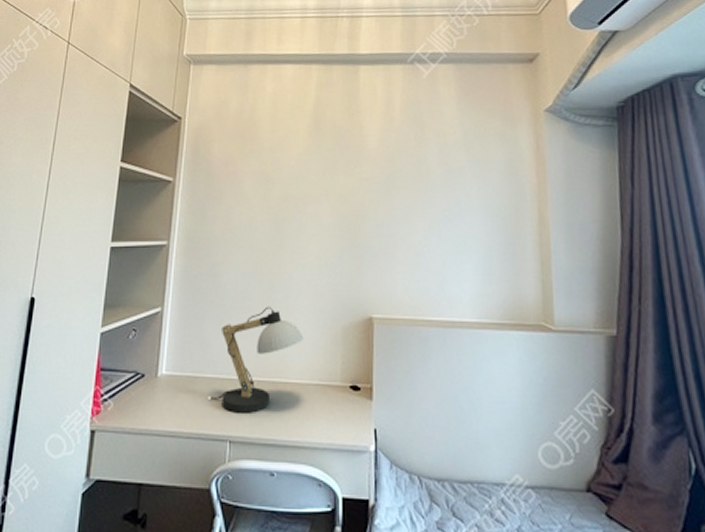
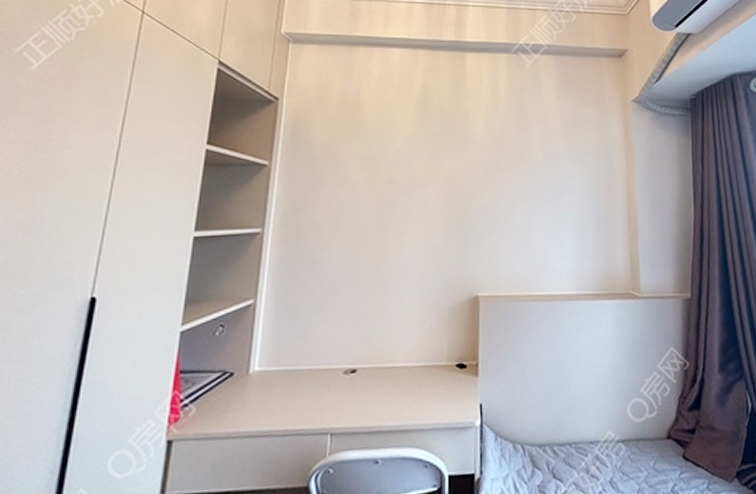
desk lamp: present [211,306,304,413] -> none [310,291,410,404]

